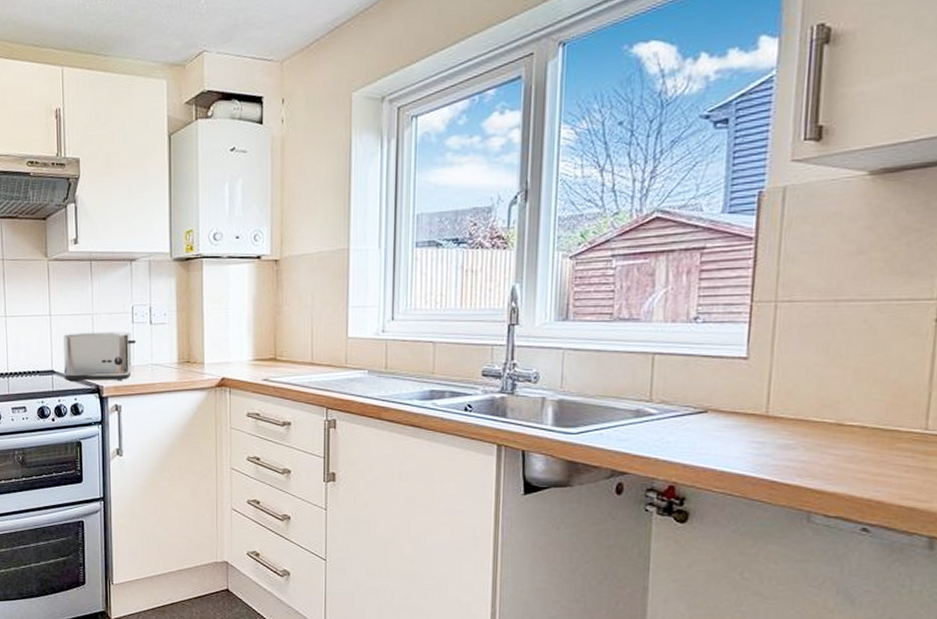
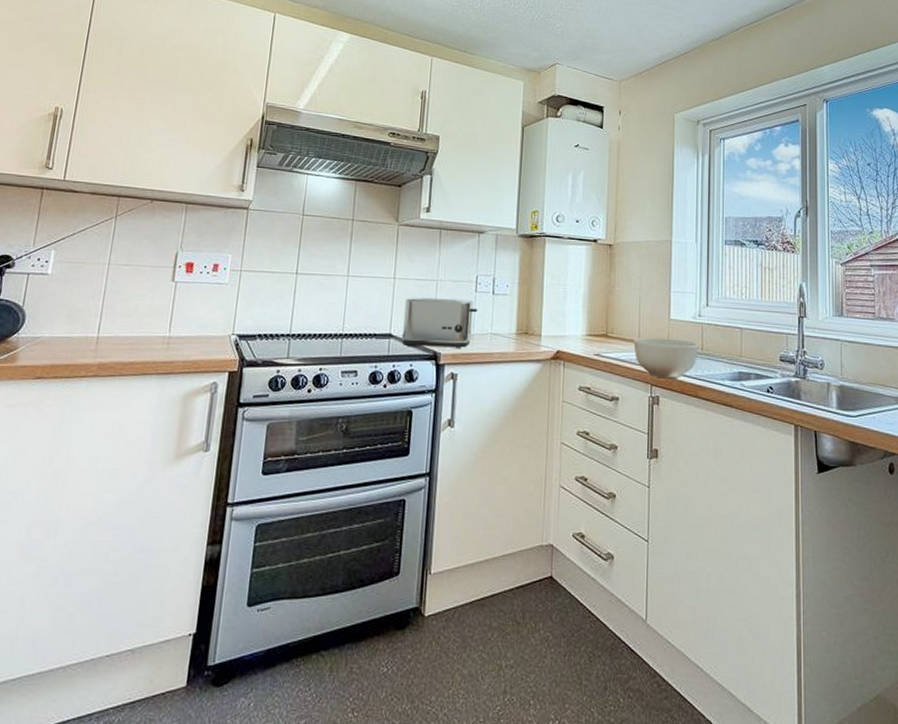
bowl: none [306,358,383,401] -> present [634,337,700,379]

